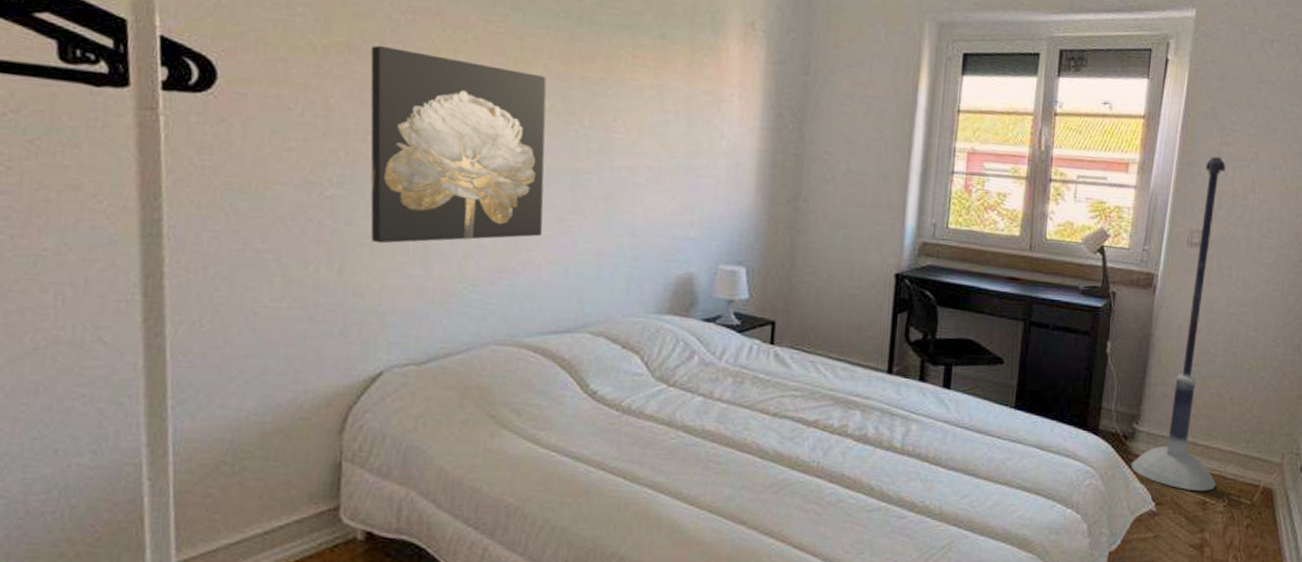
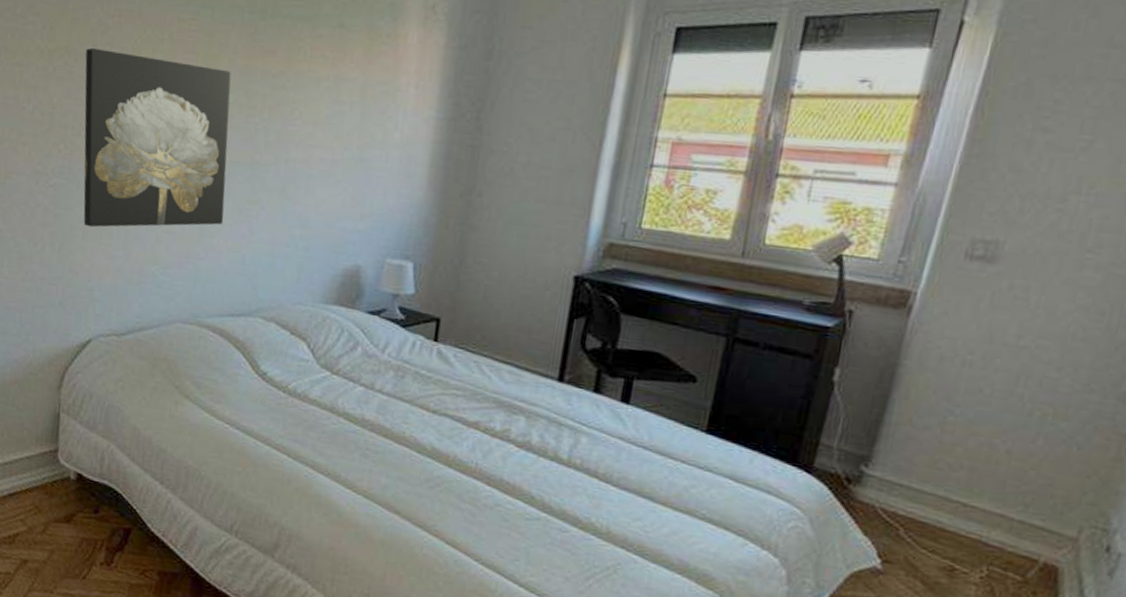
floor lamp: present [1131,156,1225,492] -> none [852,145,1038,557]

